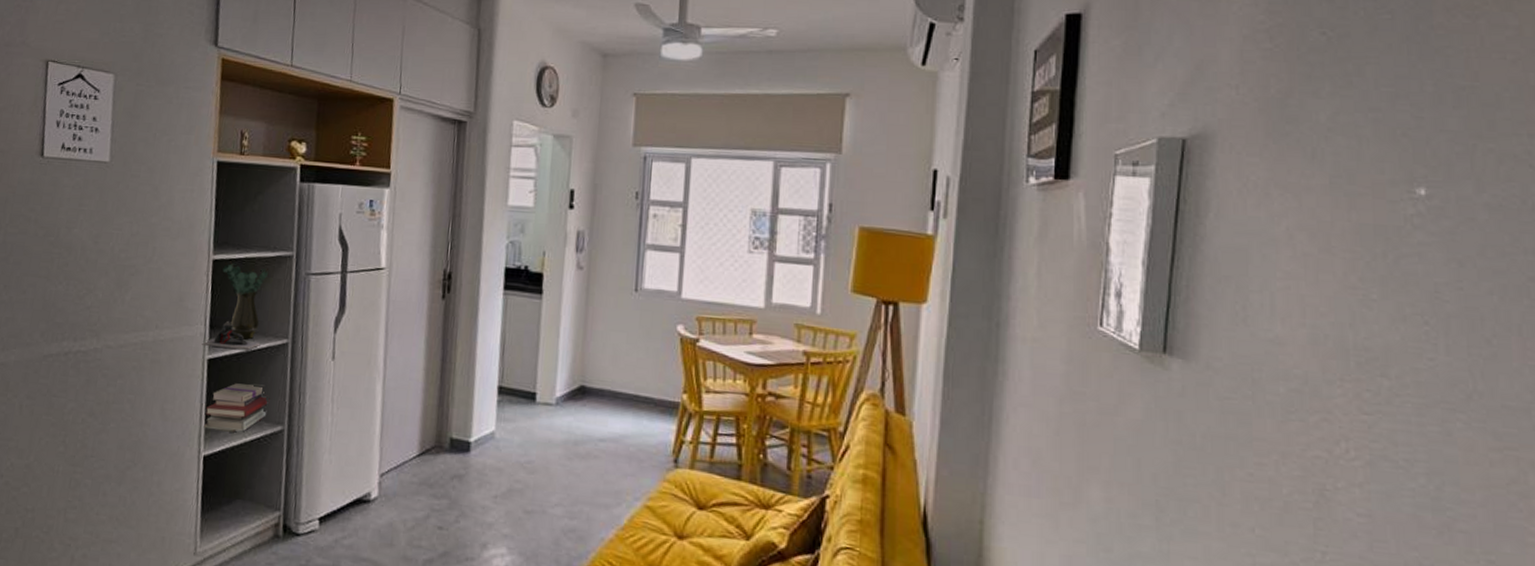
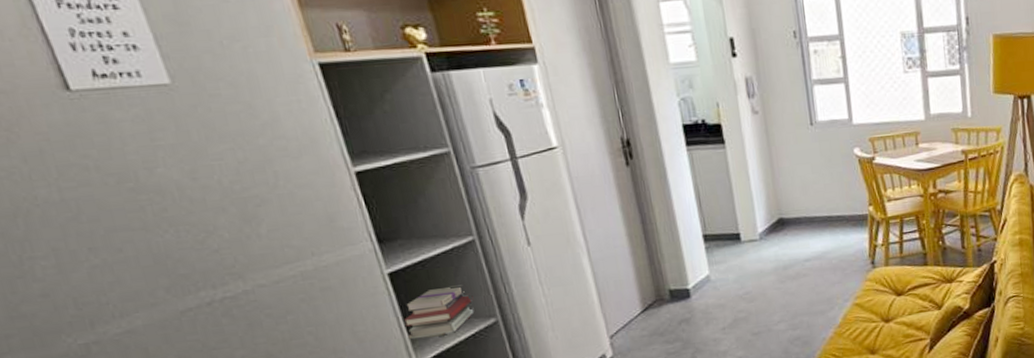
decorative figurine: present [202,320,261,350] -> none [374,230,444,262]
vase: present [222,261,270,340] -> none [370,169,436,247]

